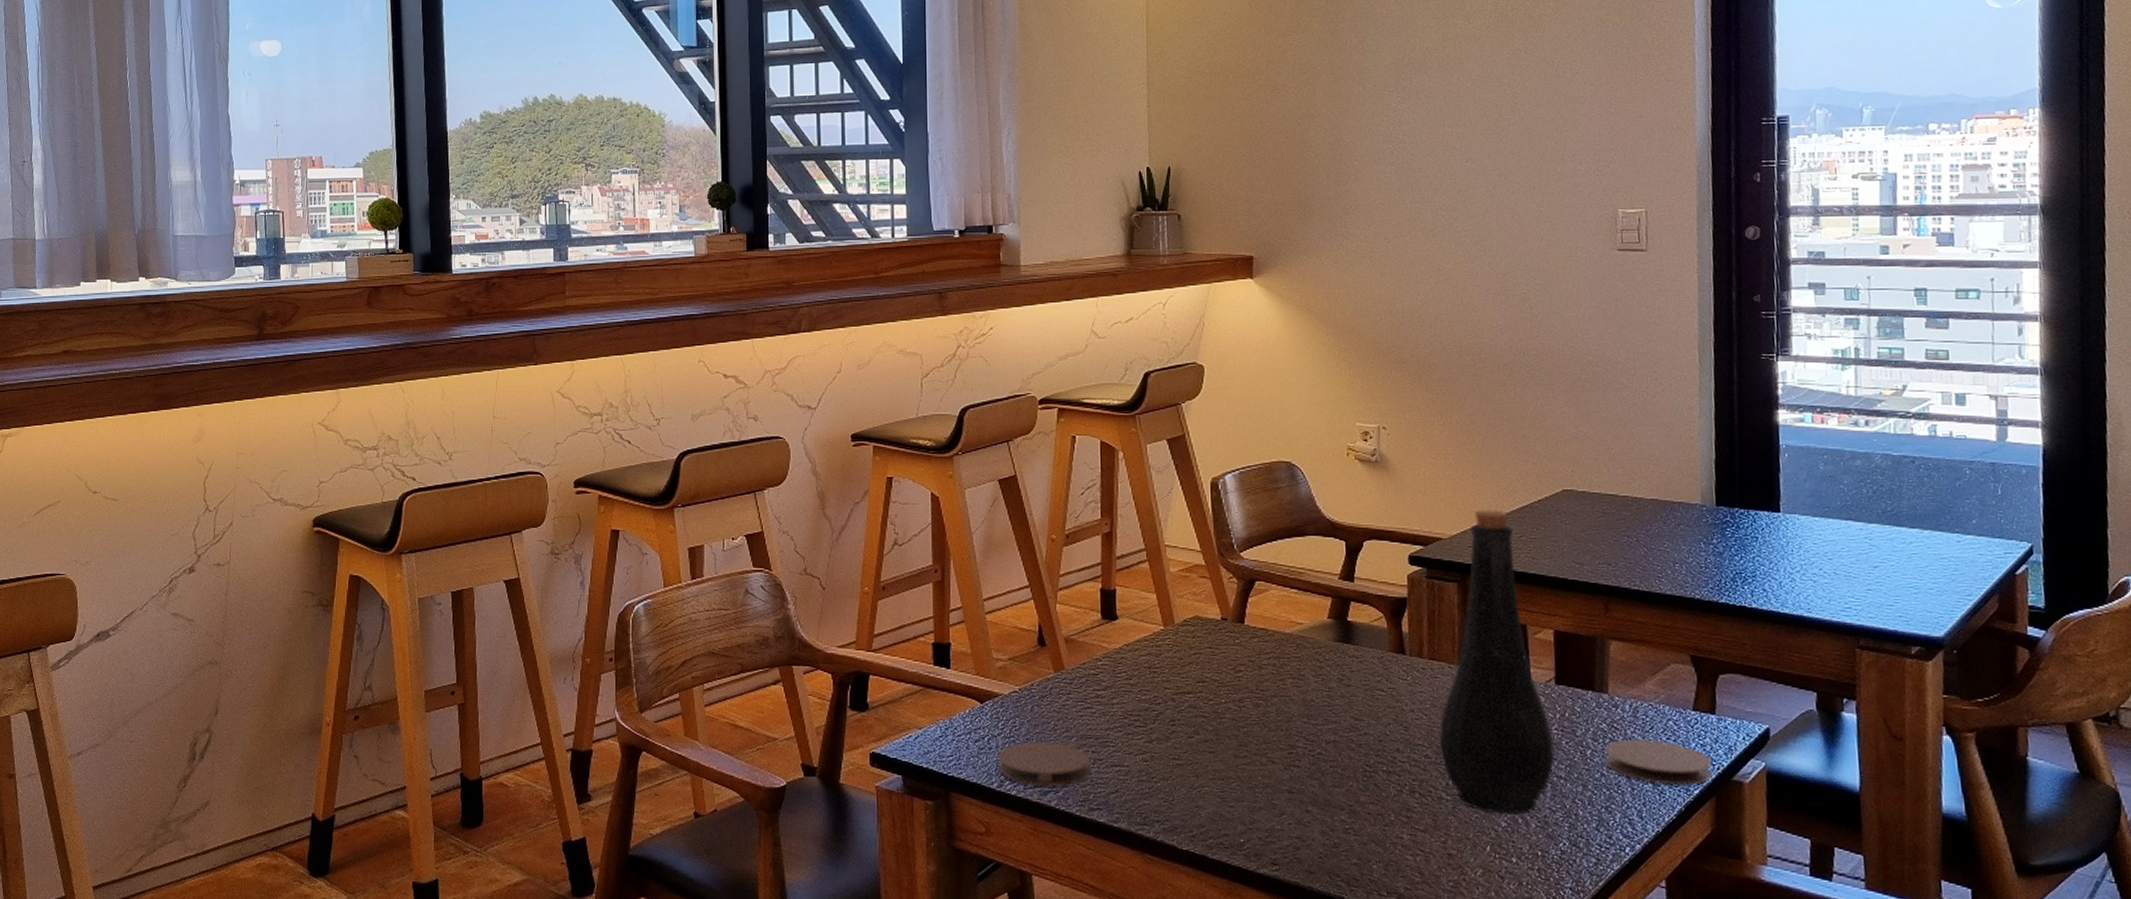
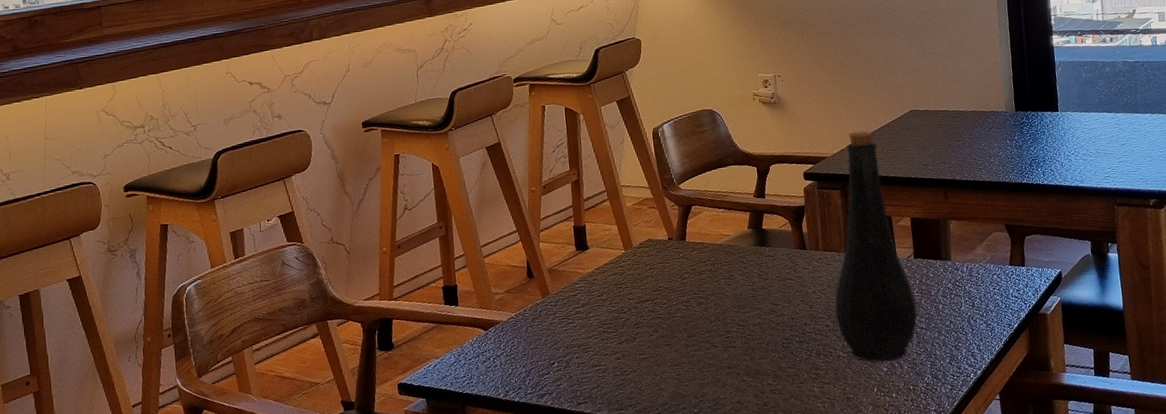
coaster: present [998,740,1090,787] -> none [502,354,576,392]
coaster: present [1604,739,1713,785] -> none [951,291,1026,323]

